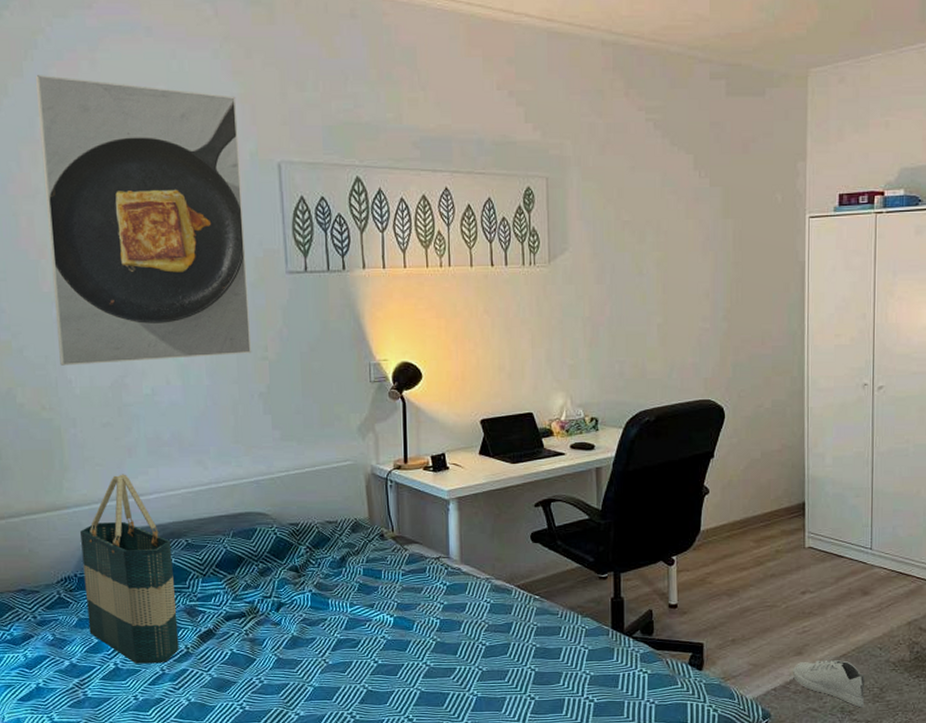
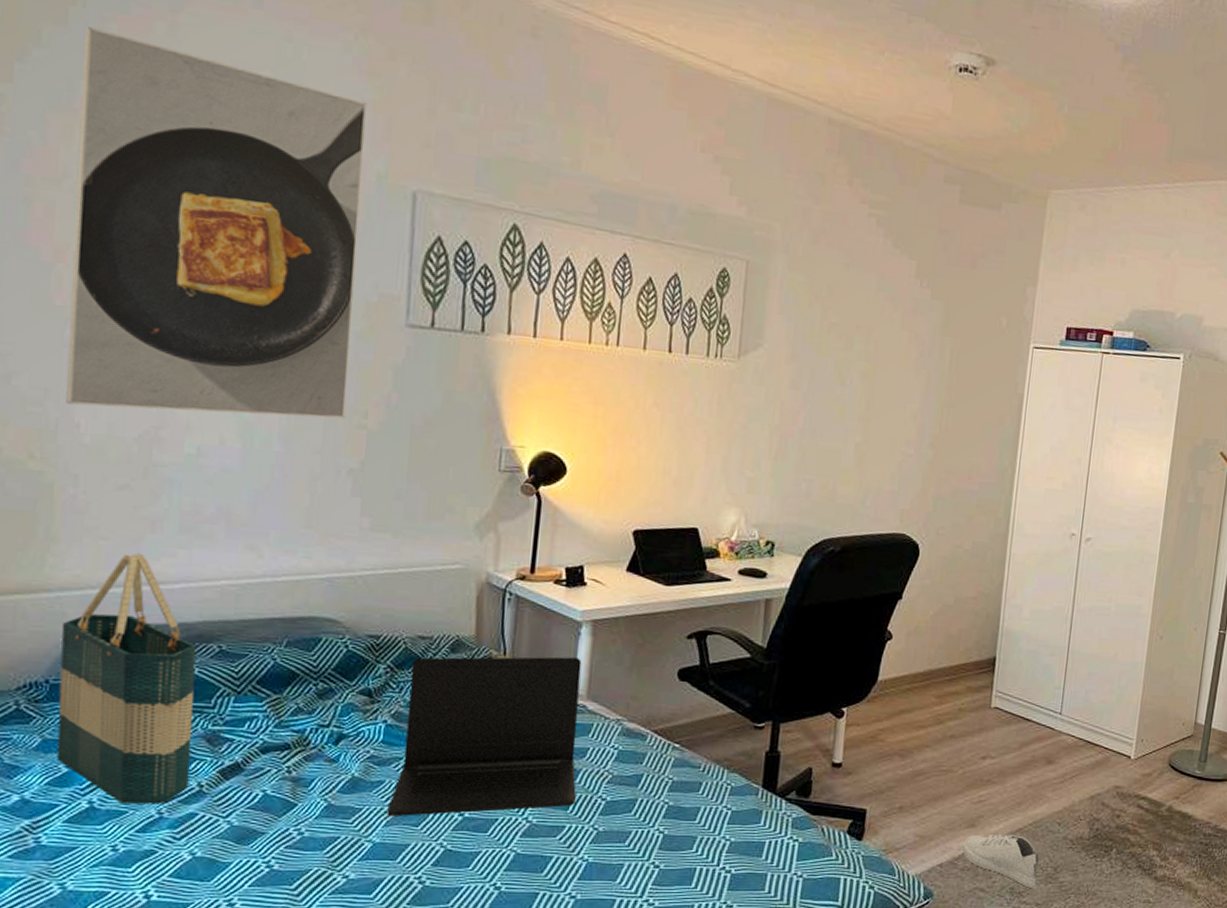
laptop: none [321,529,462,665] -> present [387,656,582,816]

